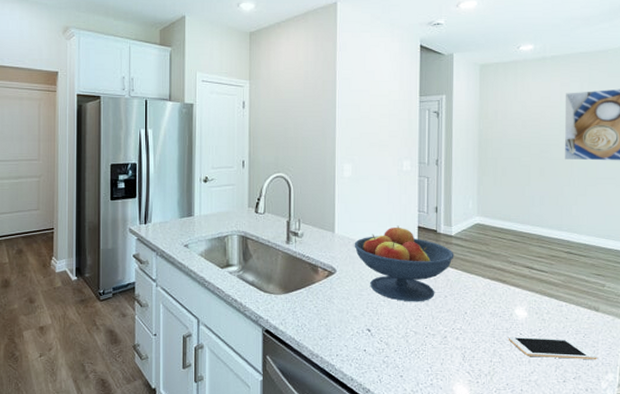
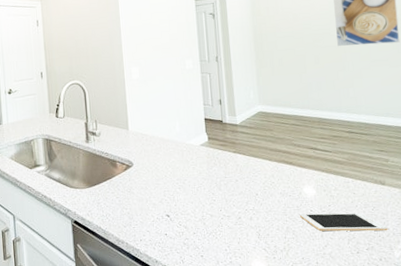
fruit bowl: present [354,225,454,302] -> none [147,119,241,188]

